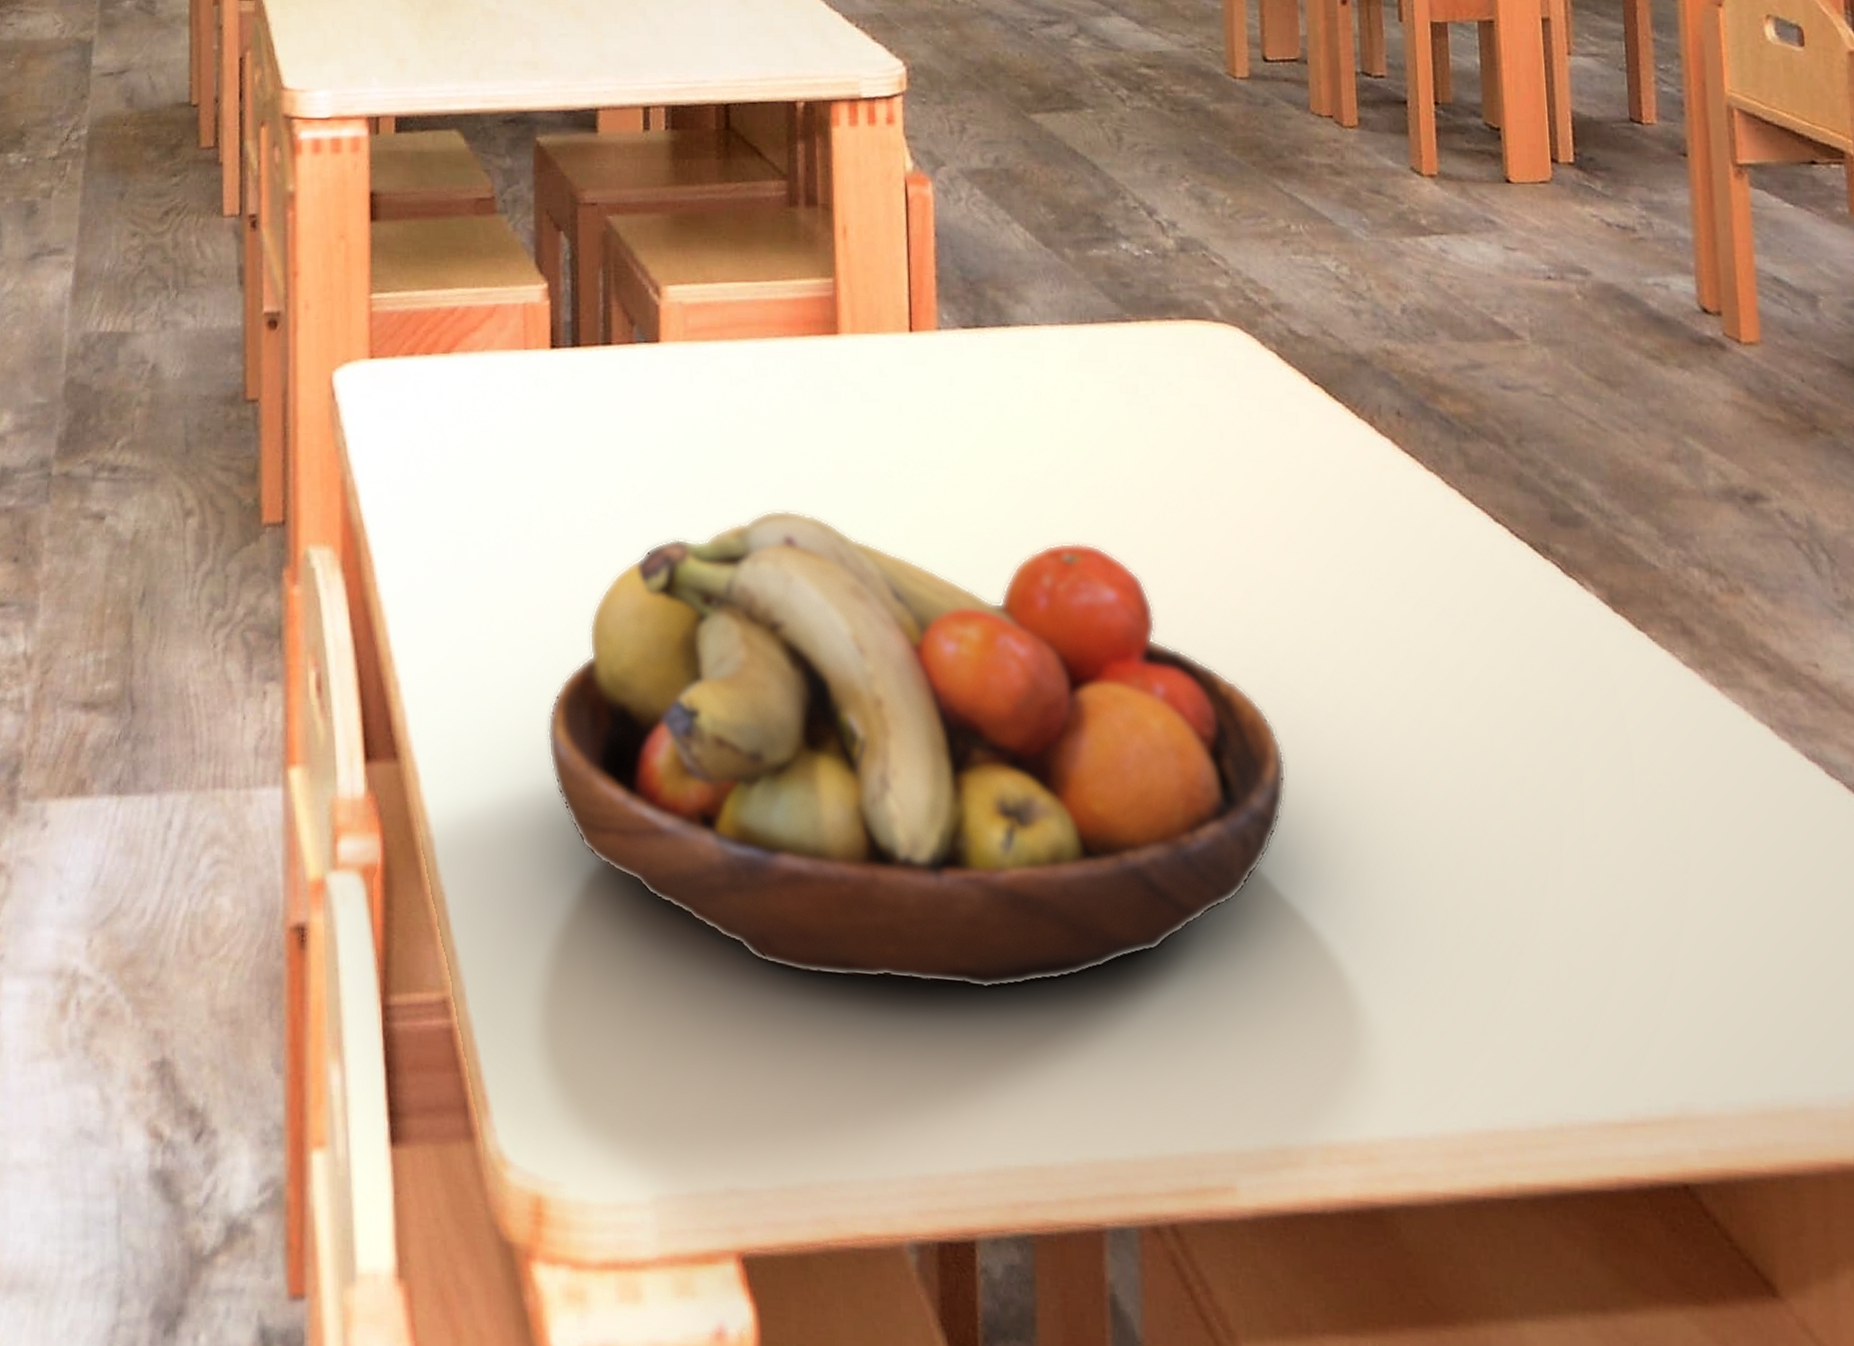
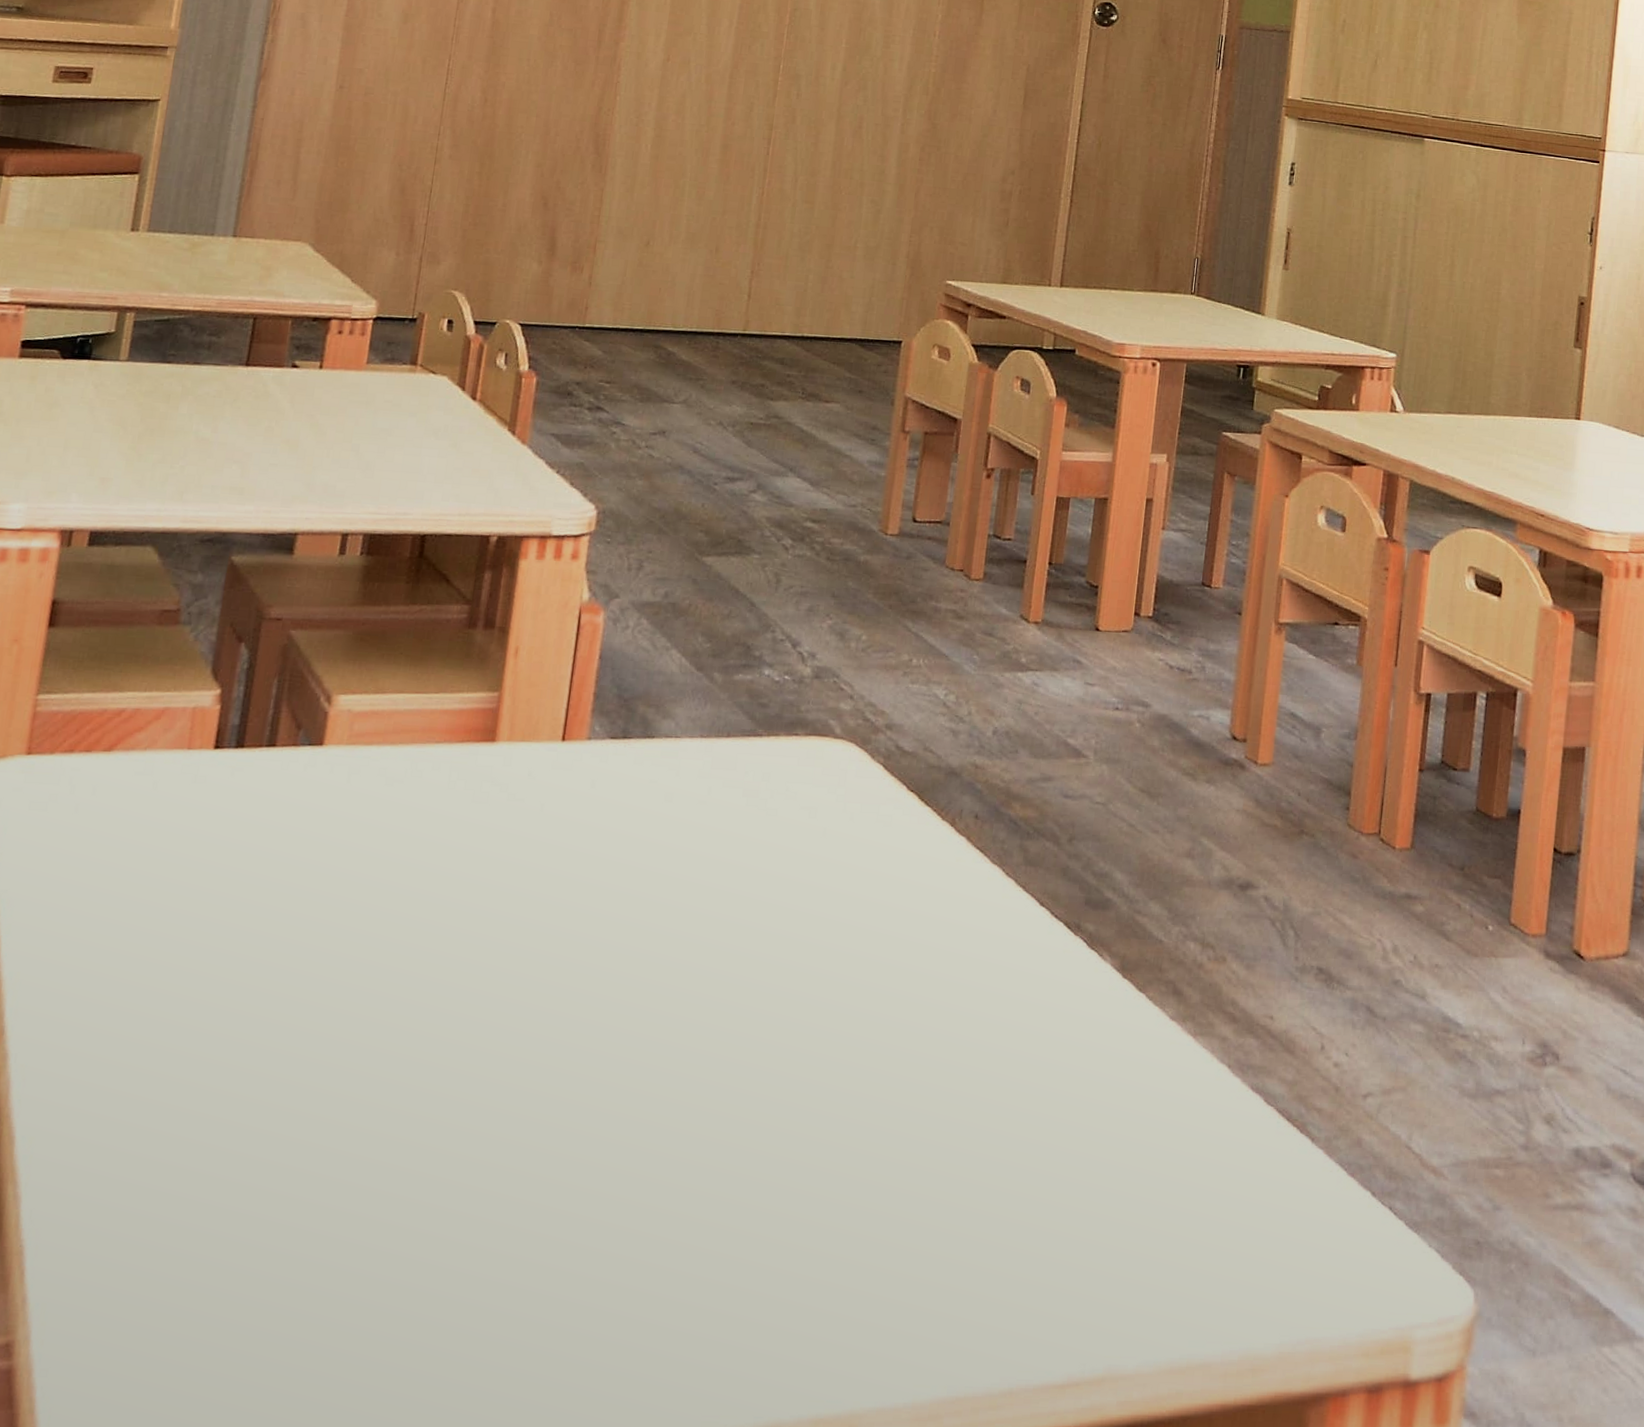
fruit bowl: present [547,510,1287,990] -> none [151,895,834,1307]

